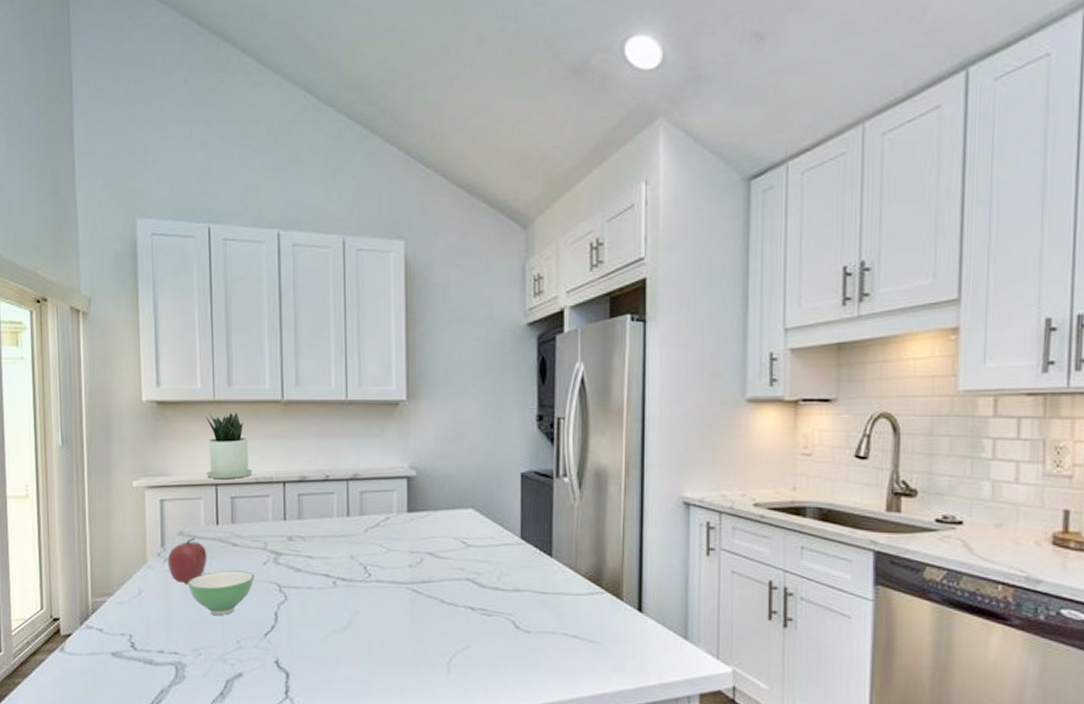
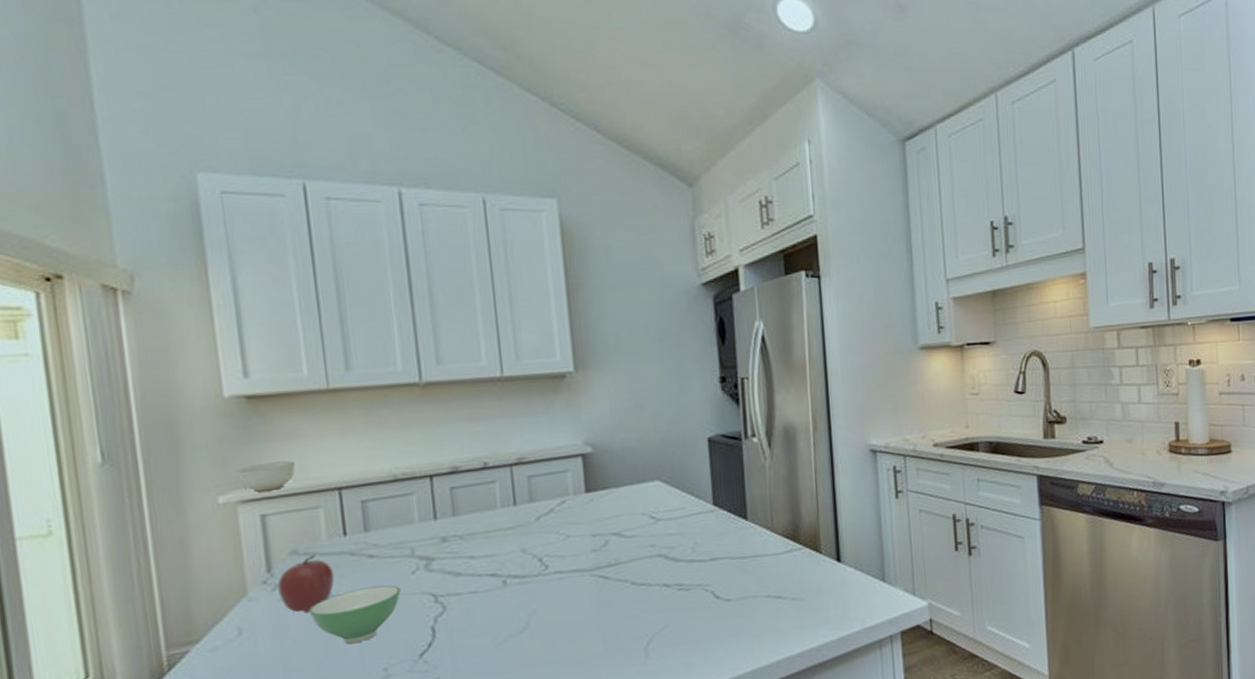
bowl: none [146,457,187,480] -> present [236,461,296,492]
planter: present [205,412,253,480] -> none [317,400,388,482]

